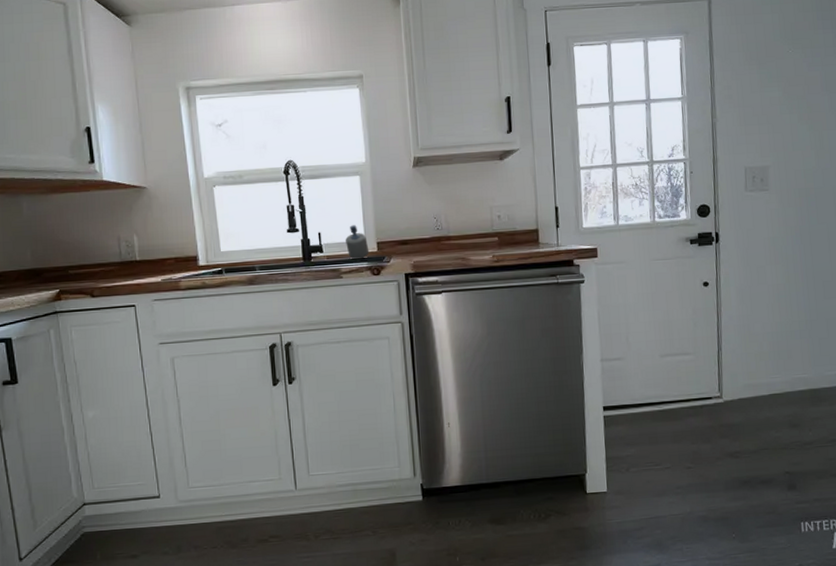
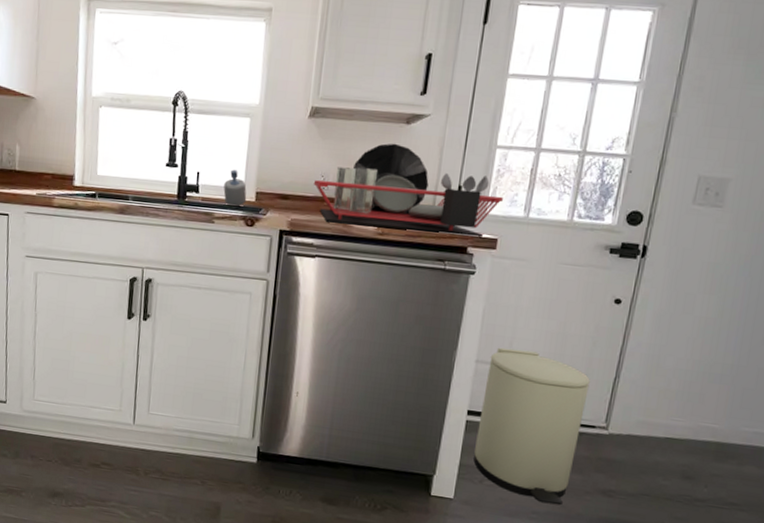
dish rack: none [428,178,594,259] -> present [313,143,503,237]
pedal bin: none [612,341,701,477] -> present [473,347,590,506]

